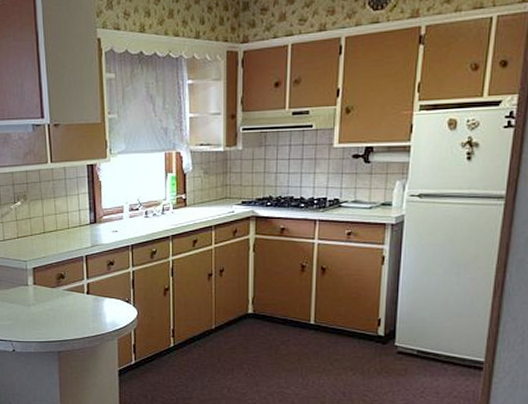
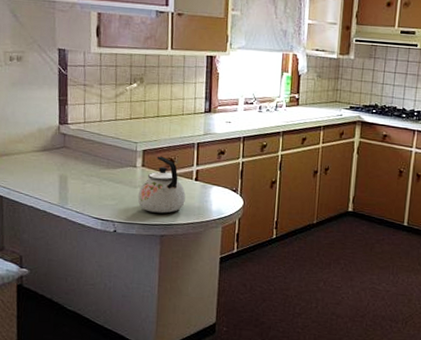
kettle: none [32,272,79,330] -> present [137,156,186,213]

